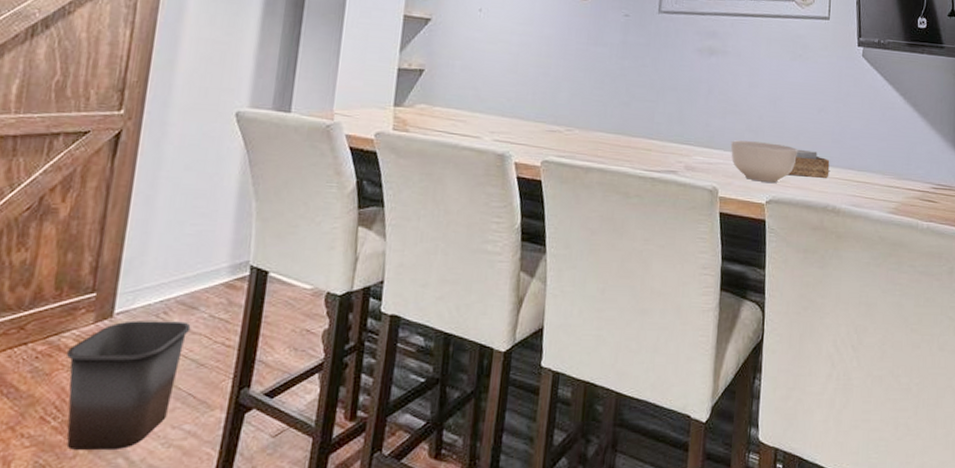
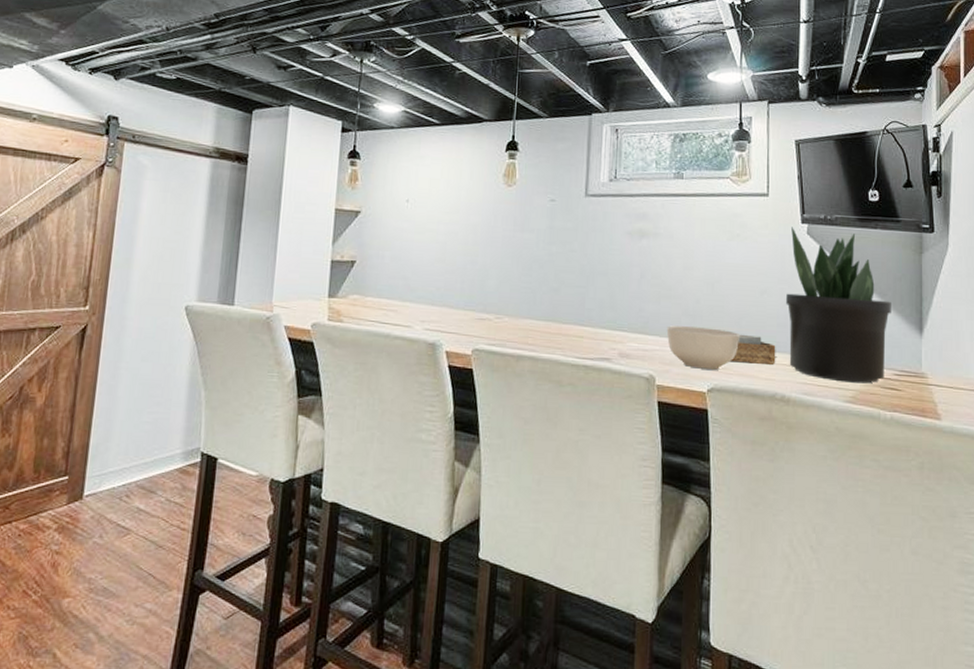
waste bin: present [65,320,191,450] -> none [43,503,150,624]
planter: none [841,49,933,196] -> present [786,227,891,384]

